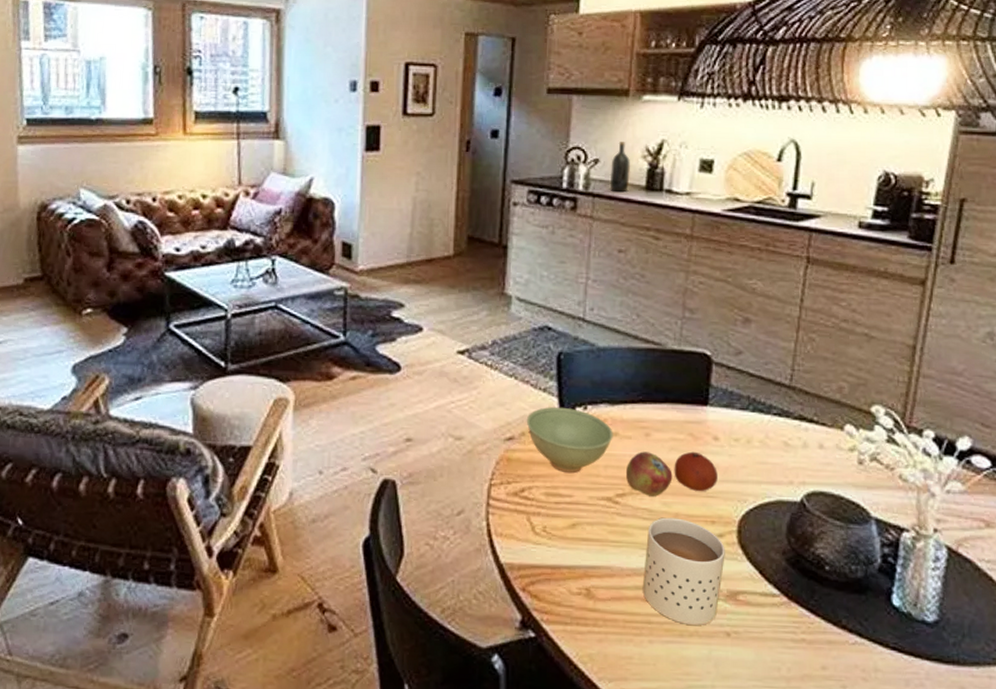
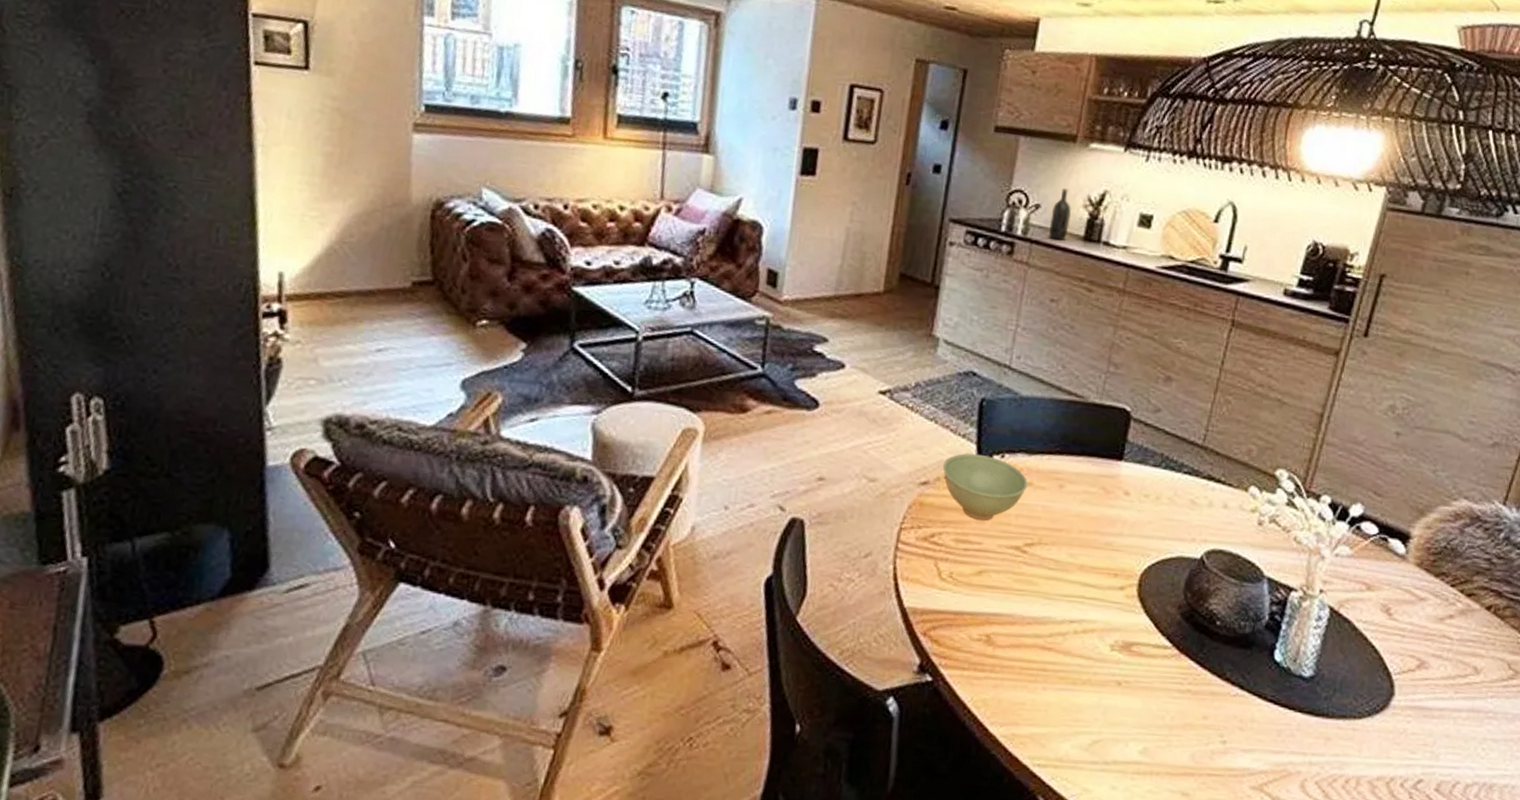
fruit: present [625,451,673,497] -> none [1036,502,1082,548]
mug: present [642,517,725,626] -> none [1041,568,1125,675]
fruit: present [674,451,717,491] -> none [1083,505,1125,544]

